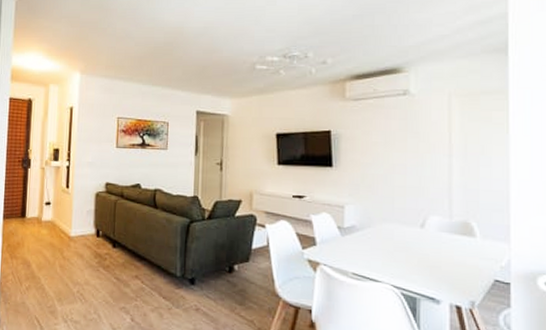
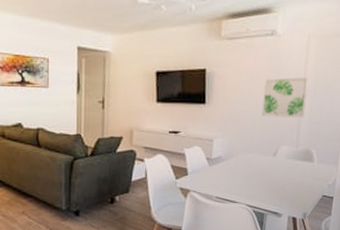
wall art: none [400,138,457,184] -> present [261,77,309,118]

